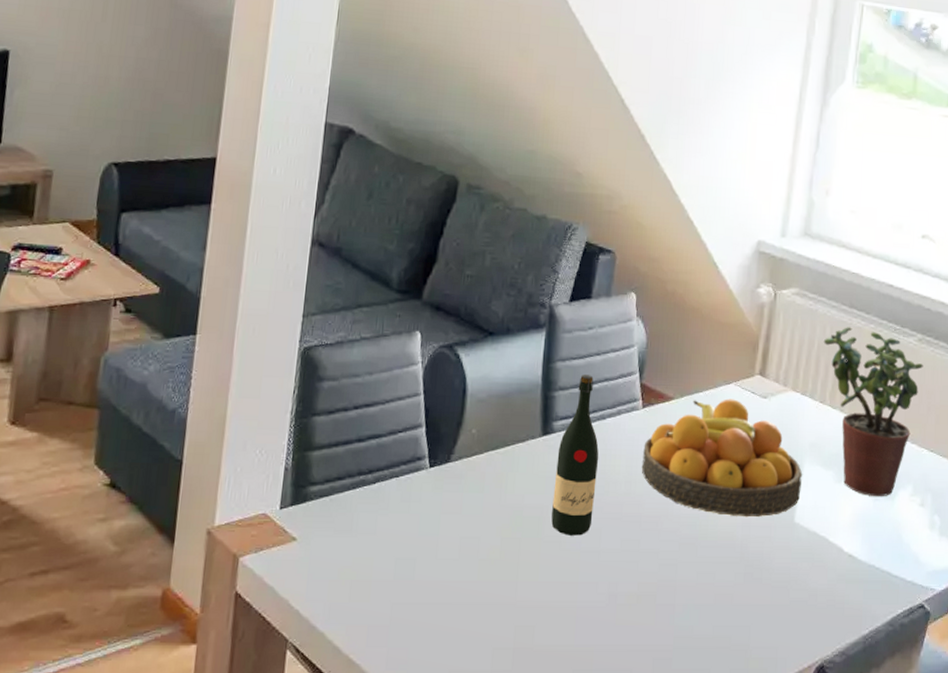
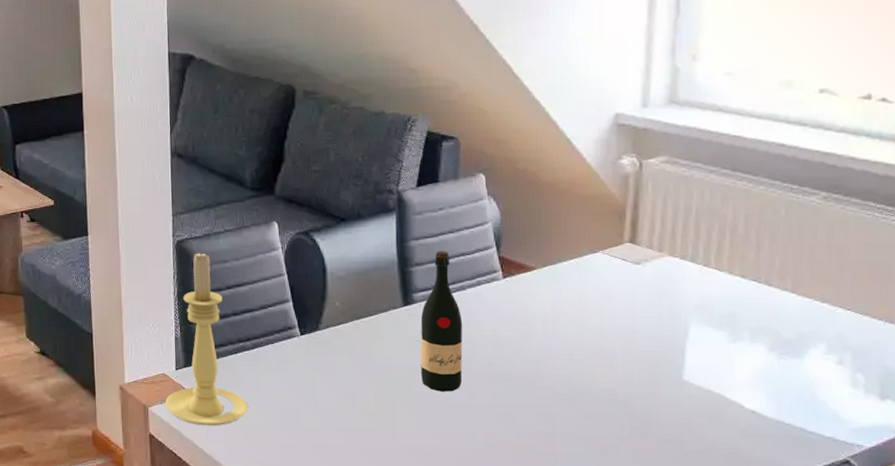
candle holder: none [260,362,360,581] -> present [165,252,248,426]
fruit bowl: present [642,399,803,518] -> none [508,266,689,376]
potted plant: present [823,327,923,497] -> none [702,190,831,356]

